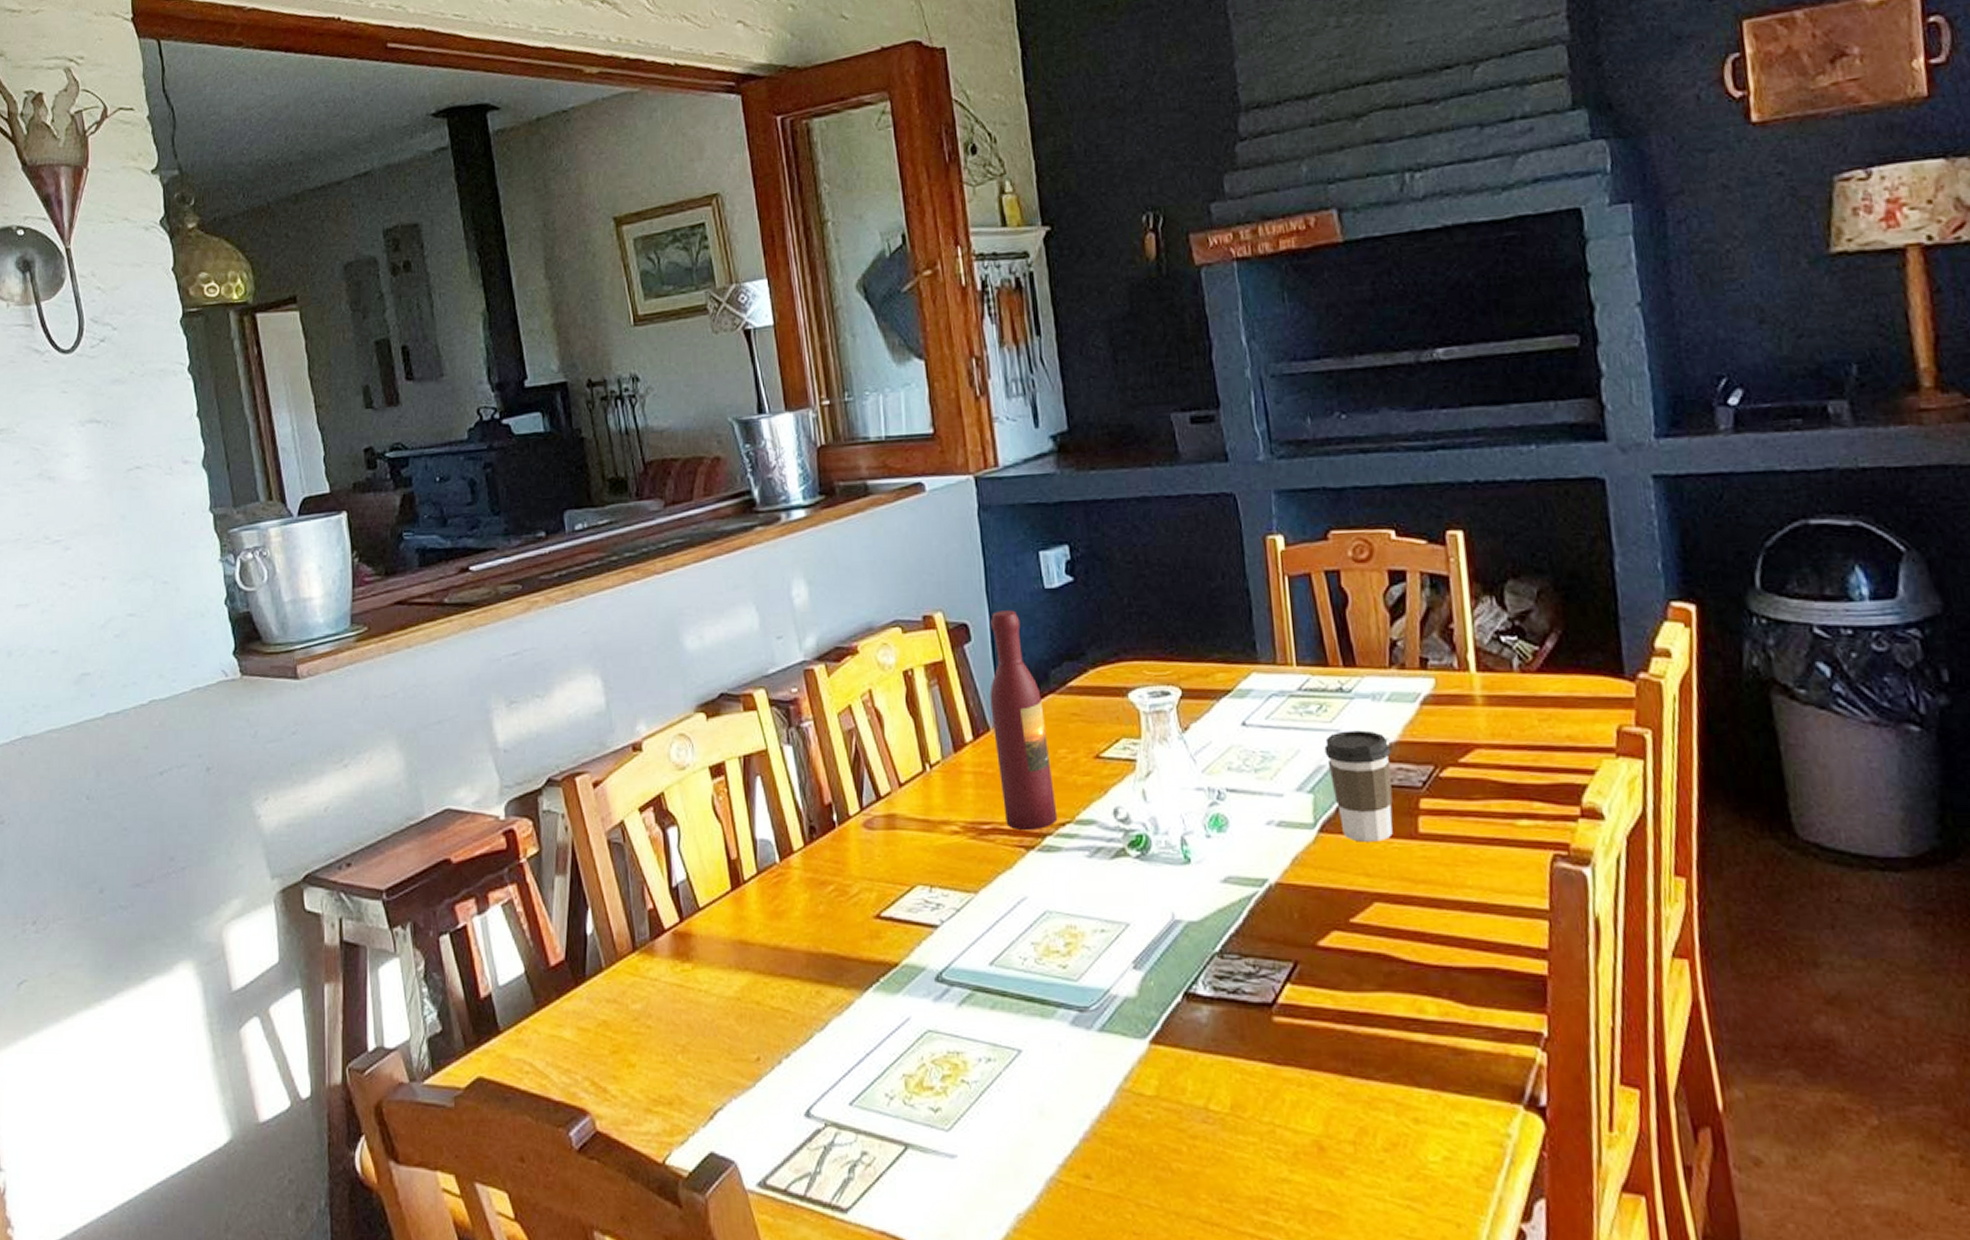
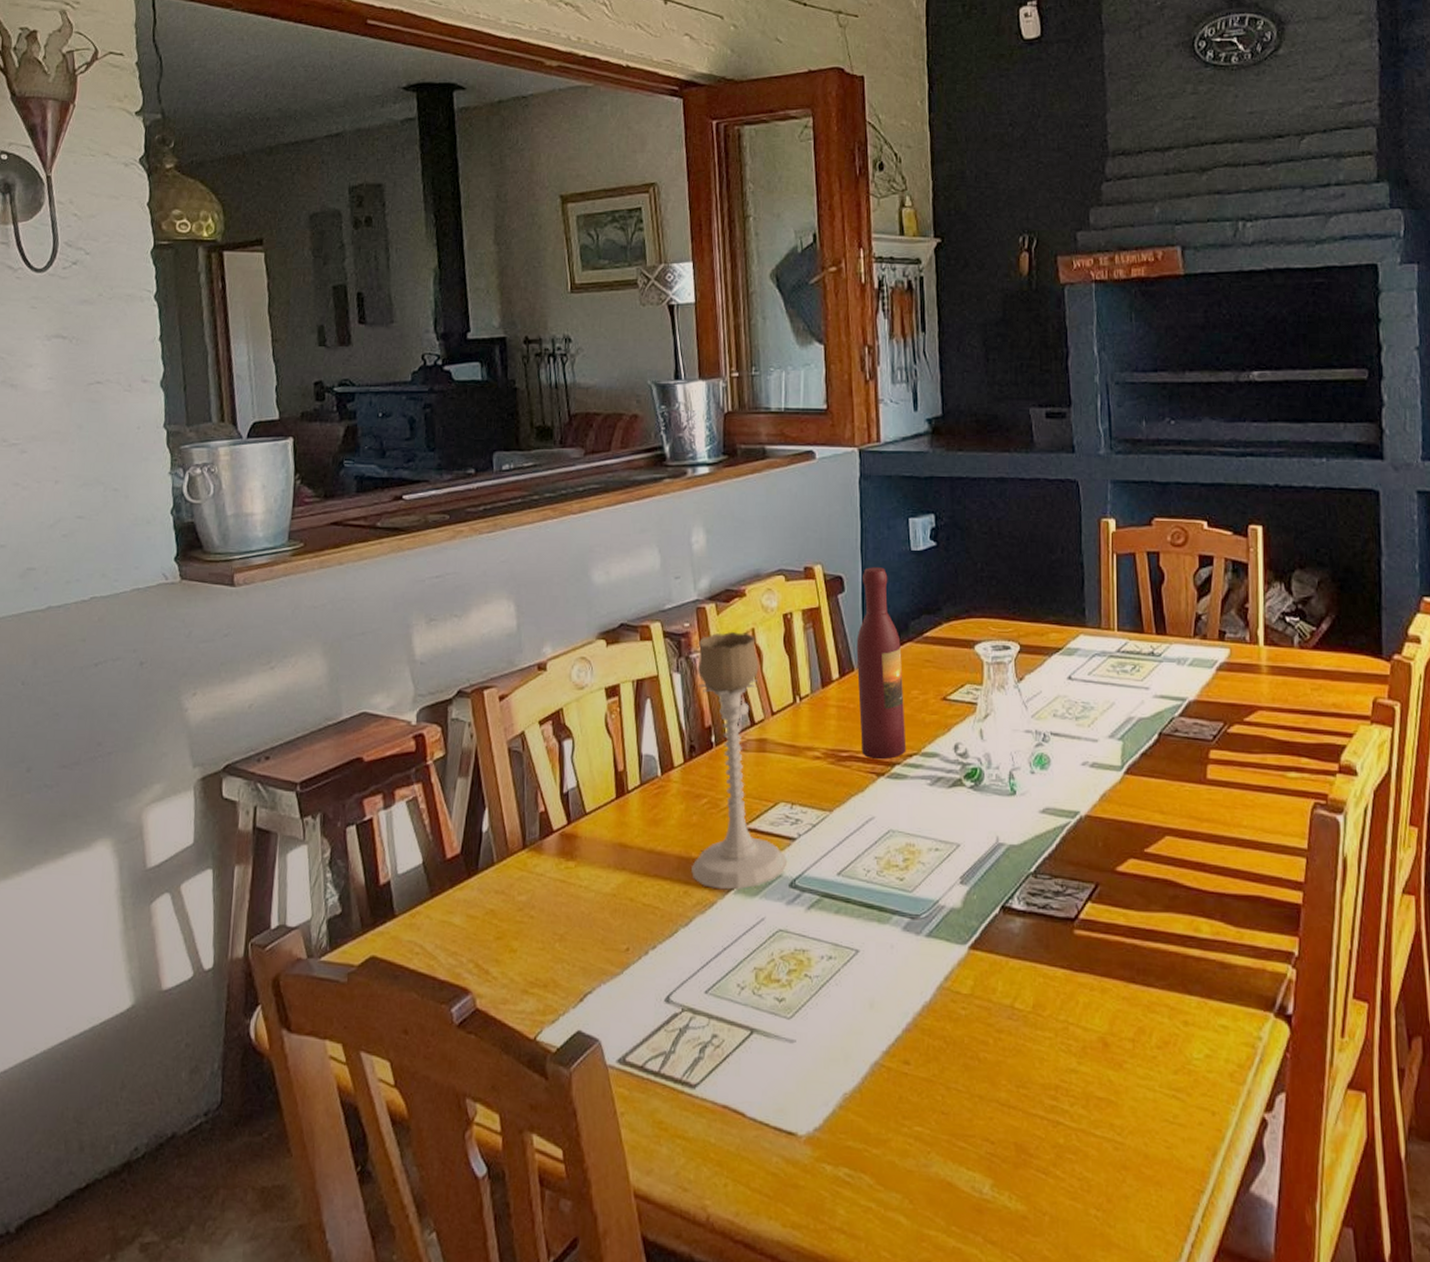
candle holder: none [809,694,932,988] -> present [692,631,788,890]
coffee cup: present [1324,730,1393,842] -> none [1135,689,1190,785]

